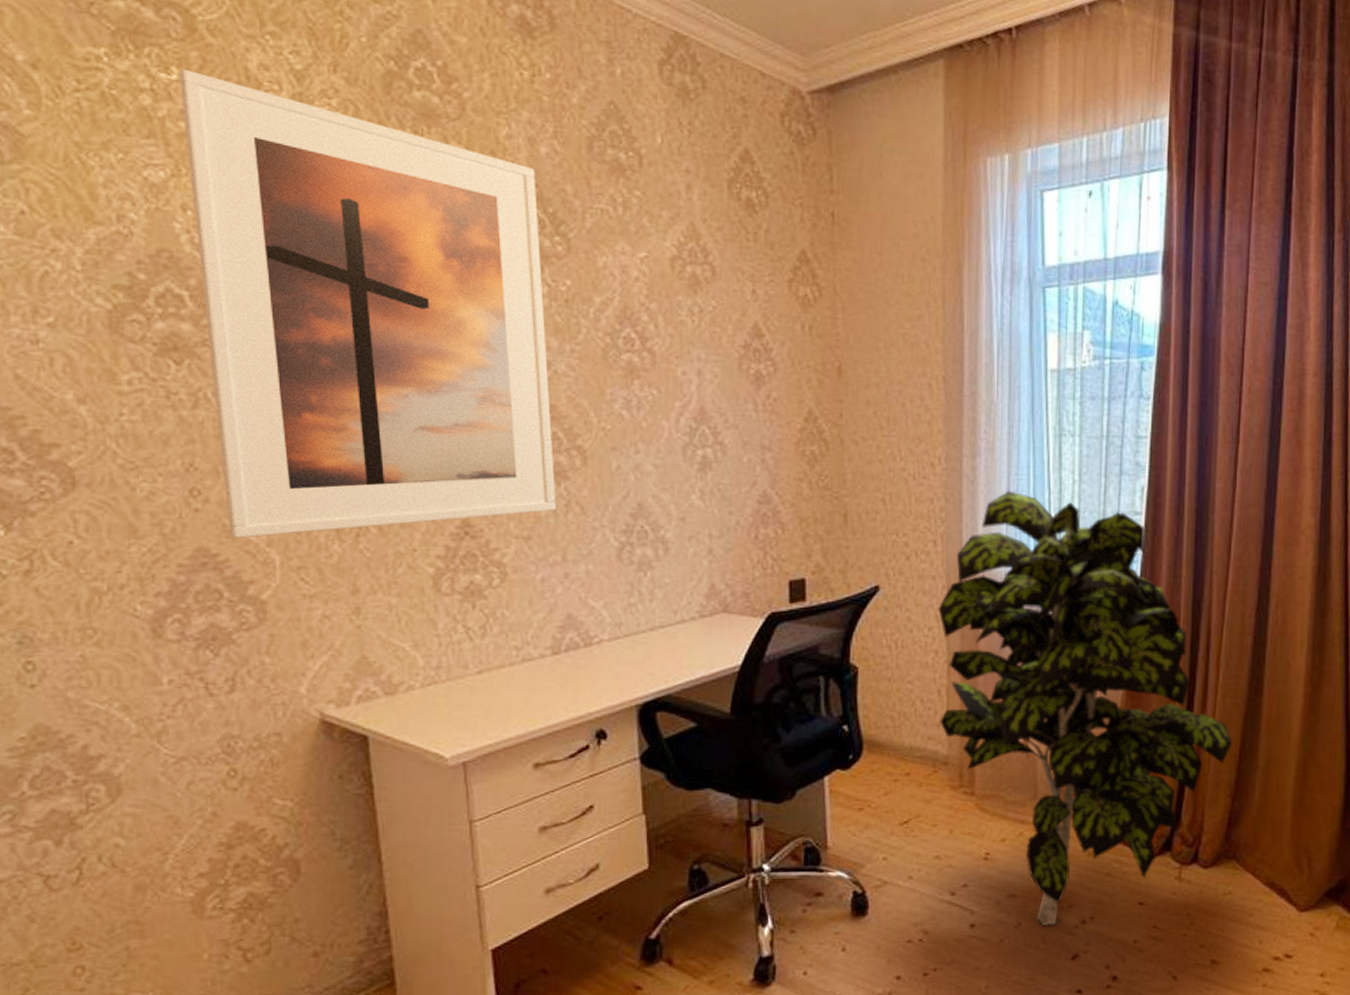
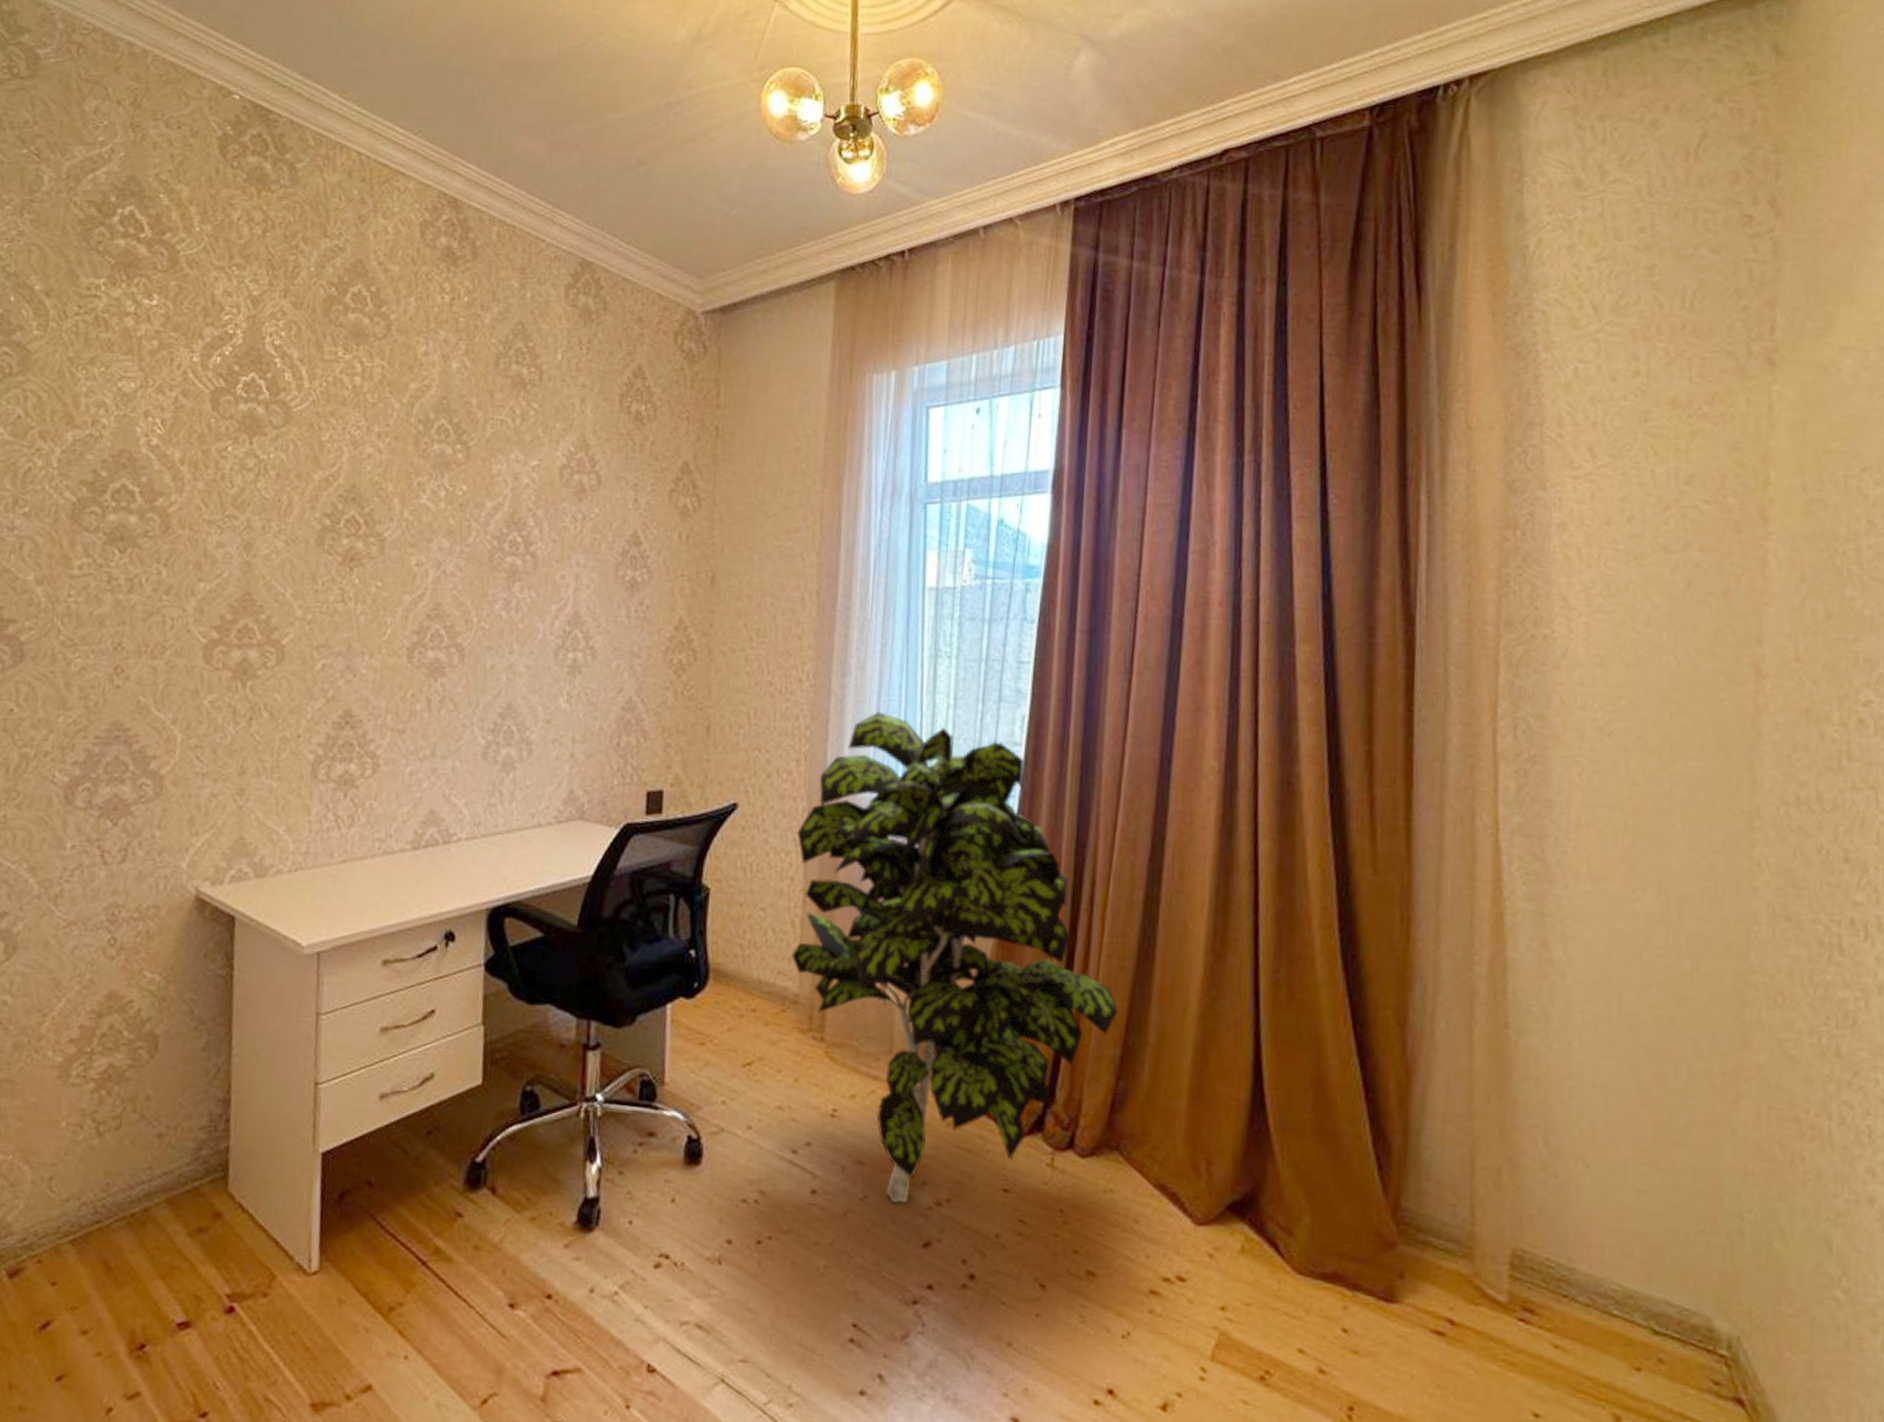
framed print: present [178,69,556,538] -> none [142,296,446,715]

